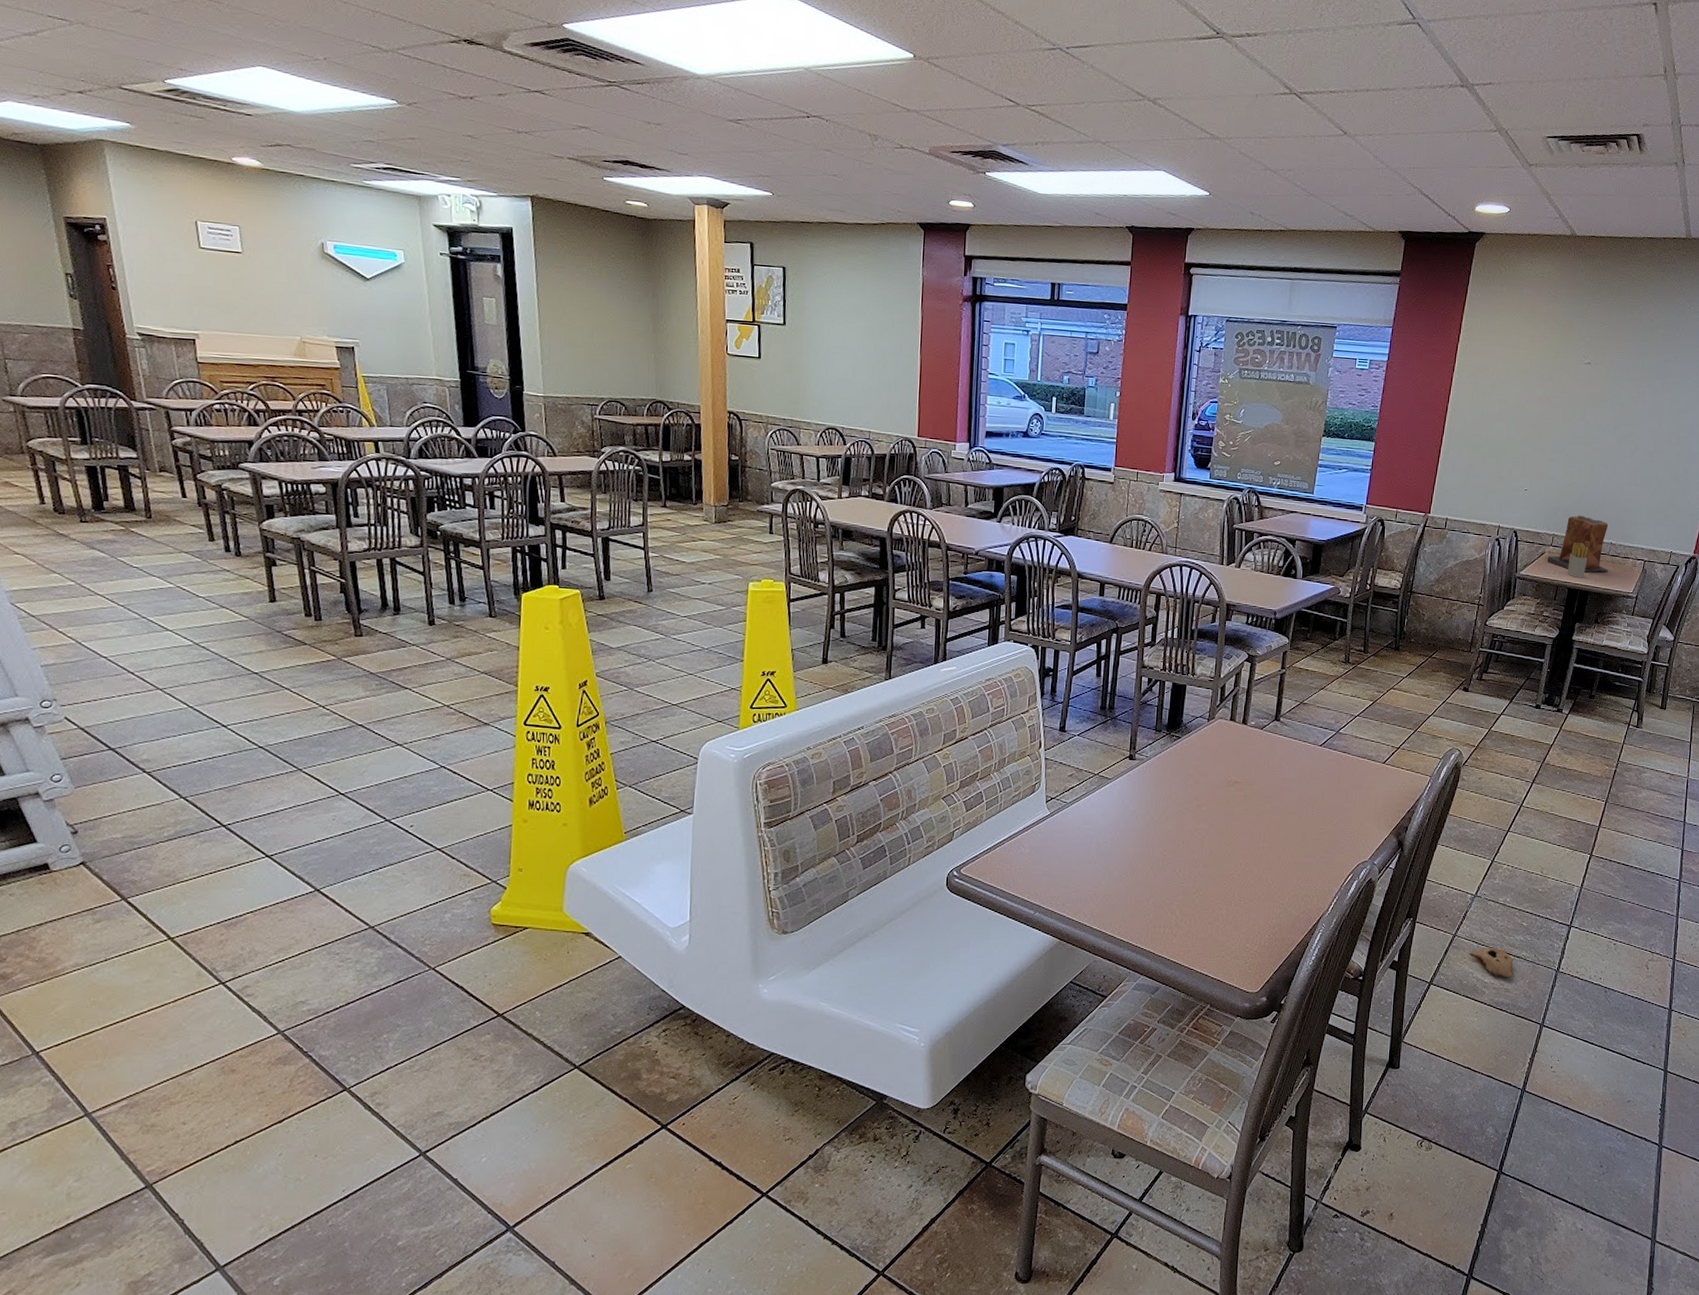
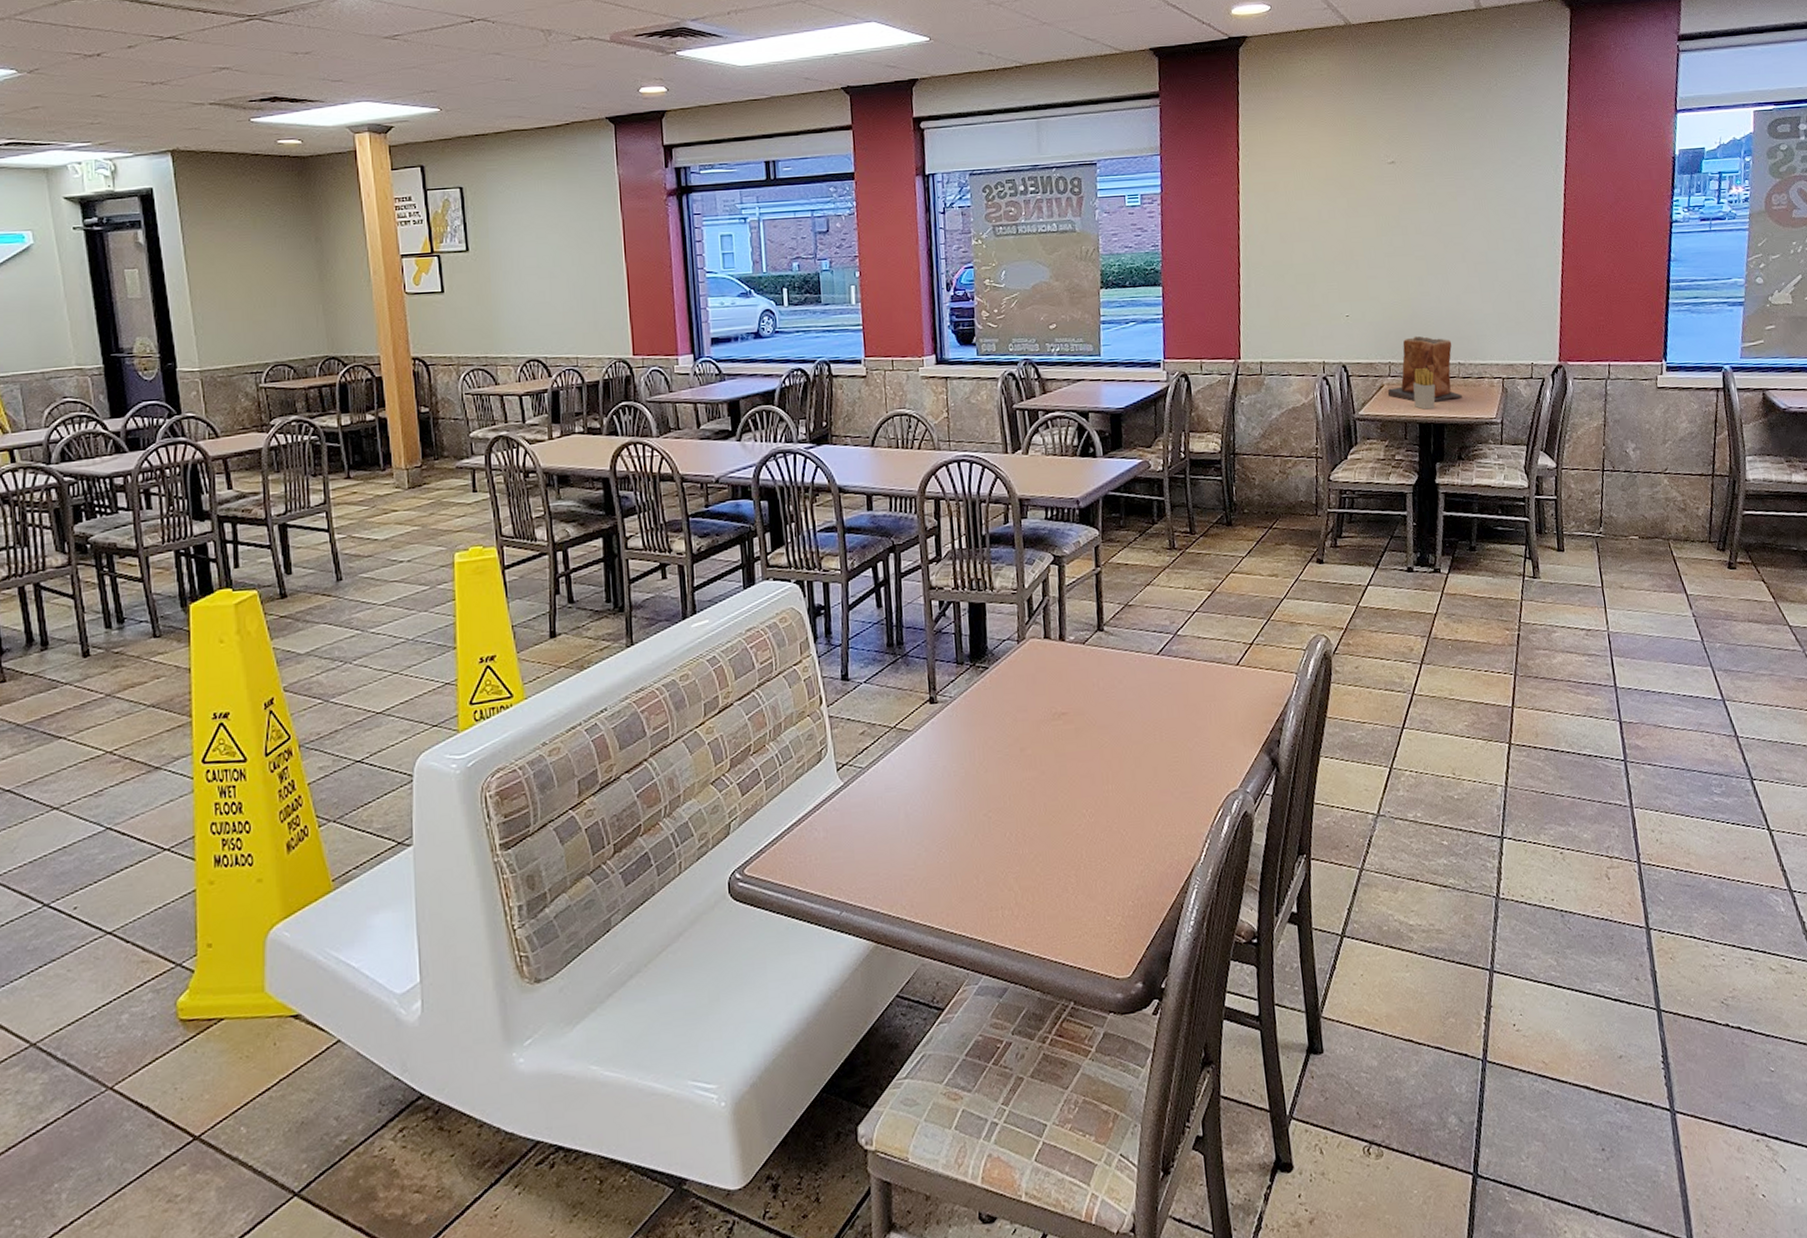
crumpled paper: present [1469,947,1515,978] -> none [1384,878,1446,916]

